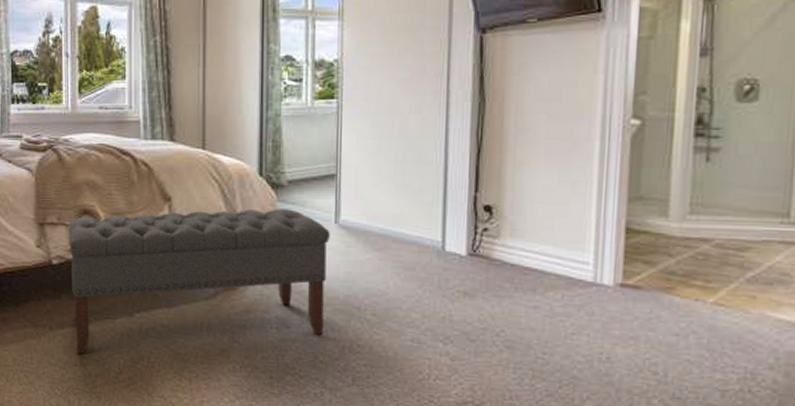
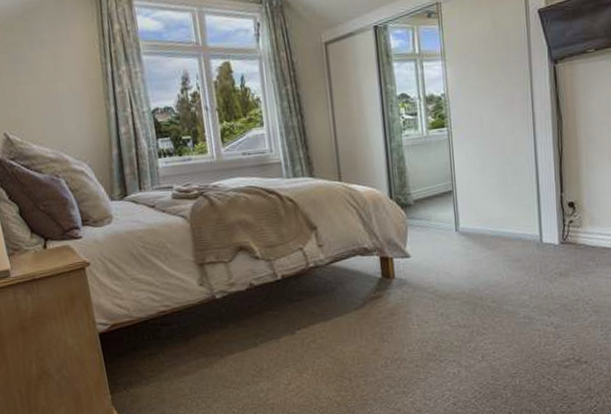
bench: present [68,209,330,354] -> none [226,224,455,374]

